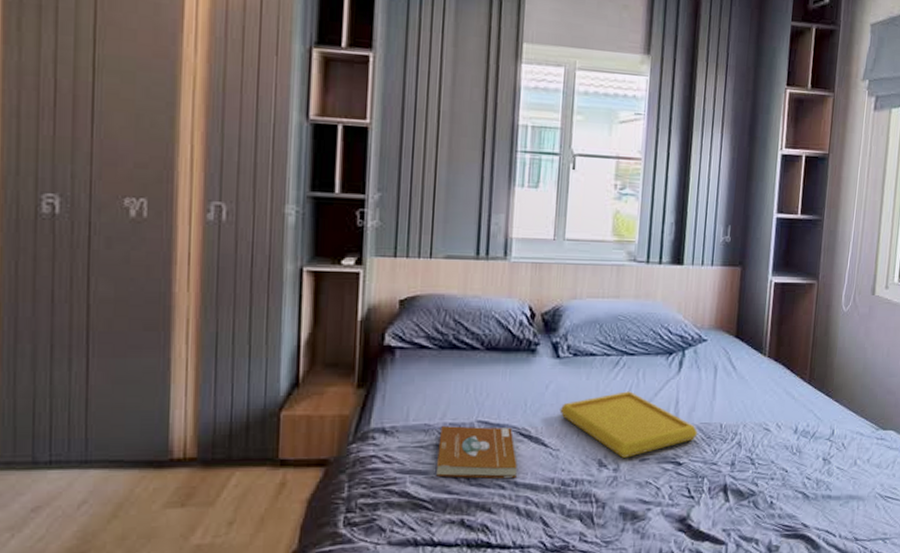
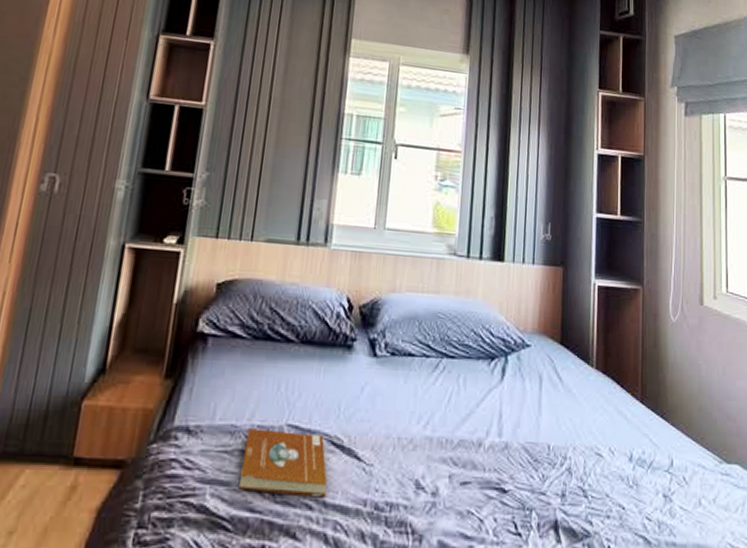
serving tray: present [559,391,698,458] -> none [375,399,524,480]

